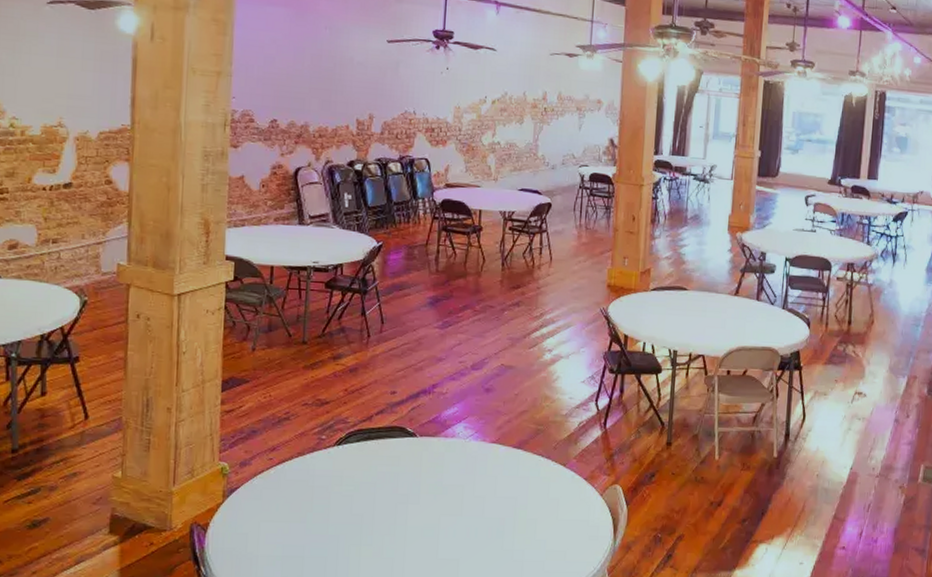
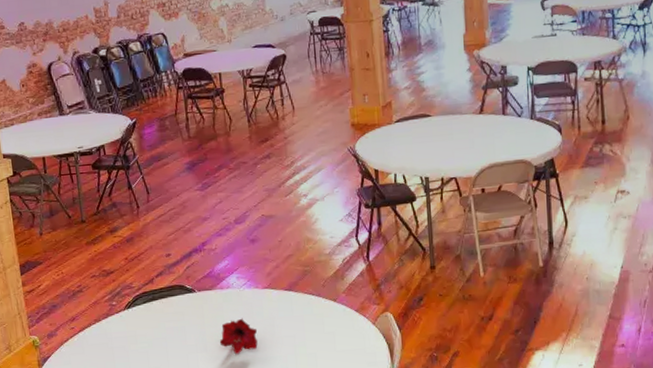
flower: none [434,471,478,511] -> present [219,318,258,355]

